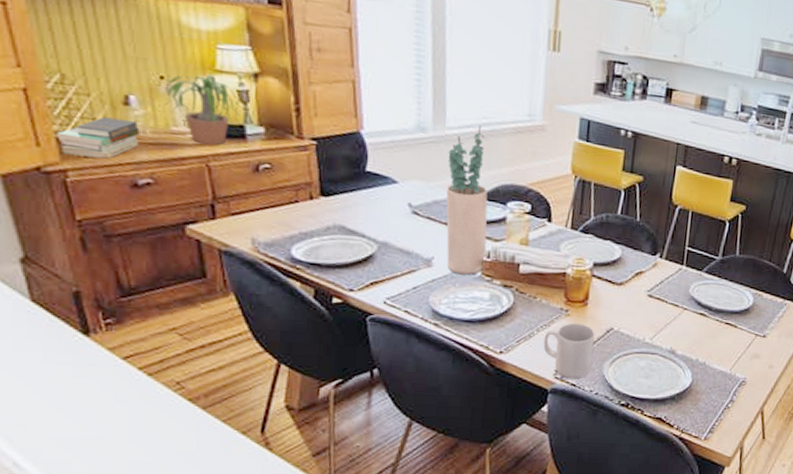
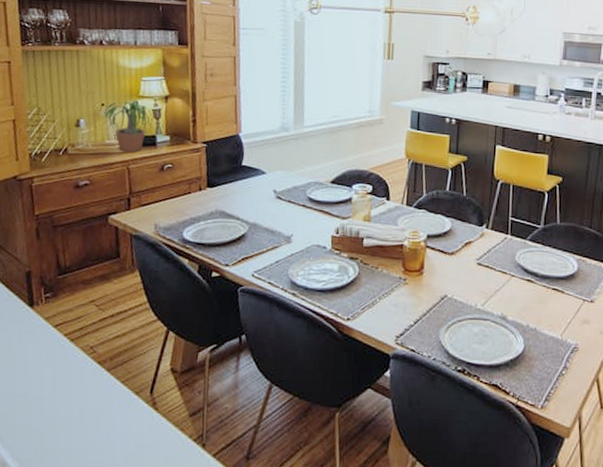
books: present [57,116,140,159] -> none [30,136,85,167]
vase: present [445,126,488,275] -> none [303,123,337,250]
cup: present [543,323,595,379] -> none [385,291,431,345]

